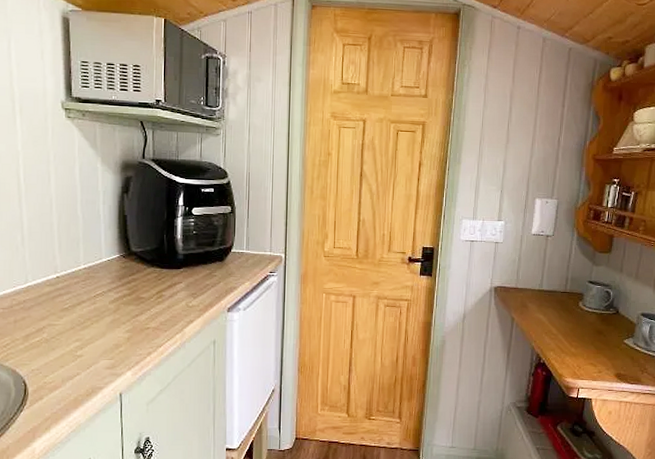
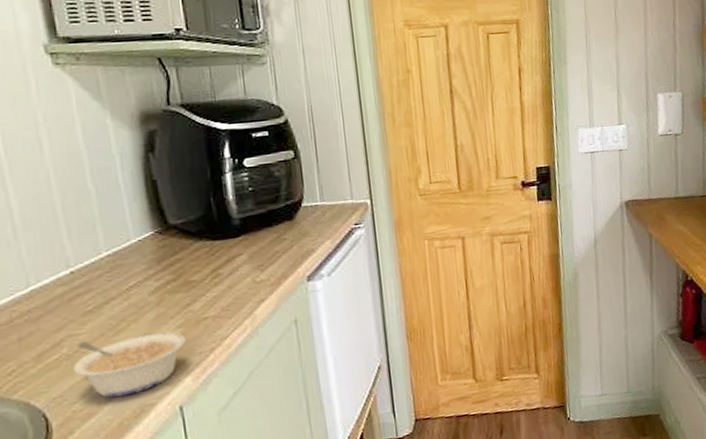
legume: none [49,331,131,377] -> present [72,332,186,398]

